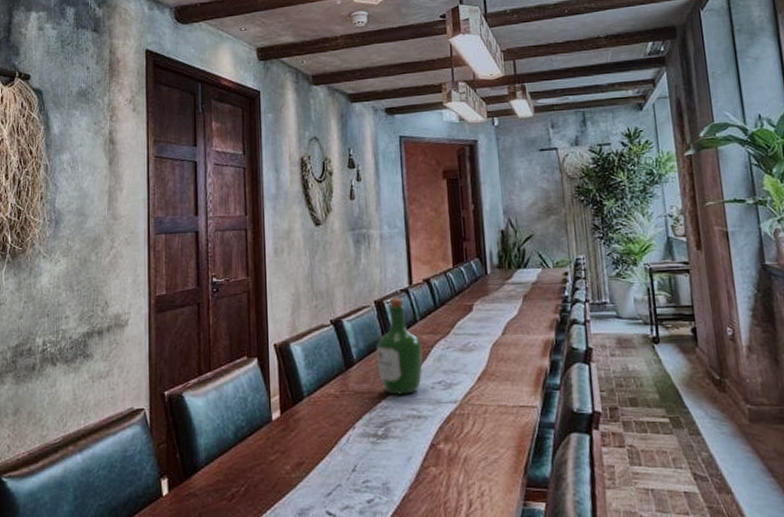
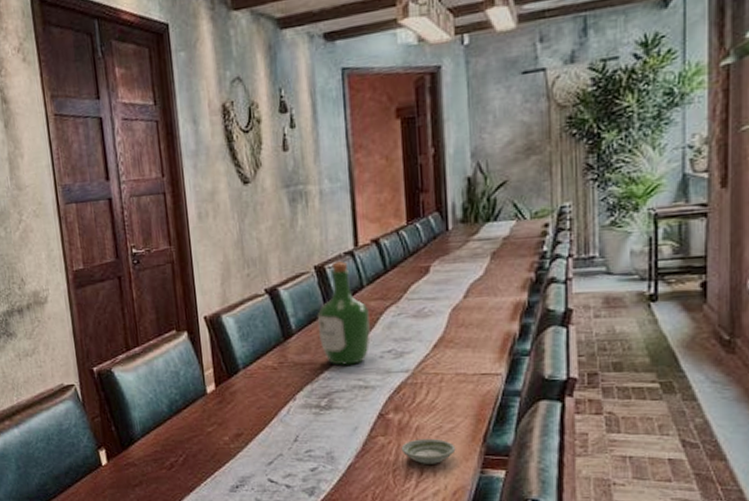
saucer: none [451,469,501,496] -> present [401,438,456,464]

